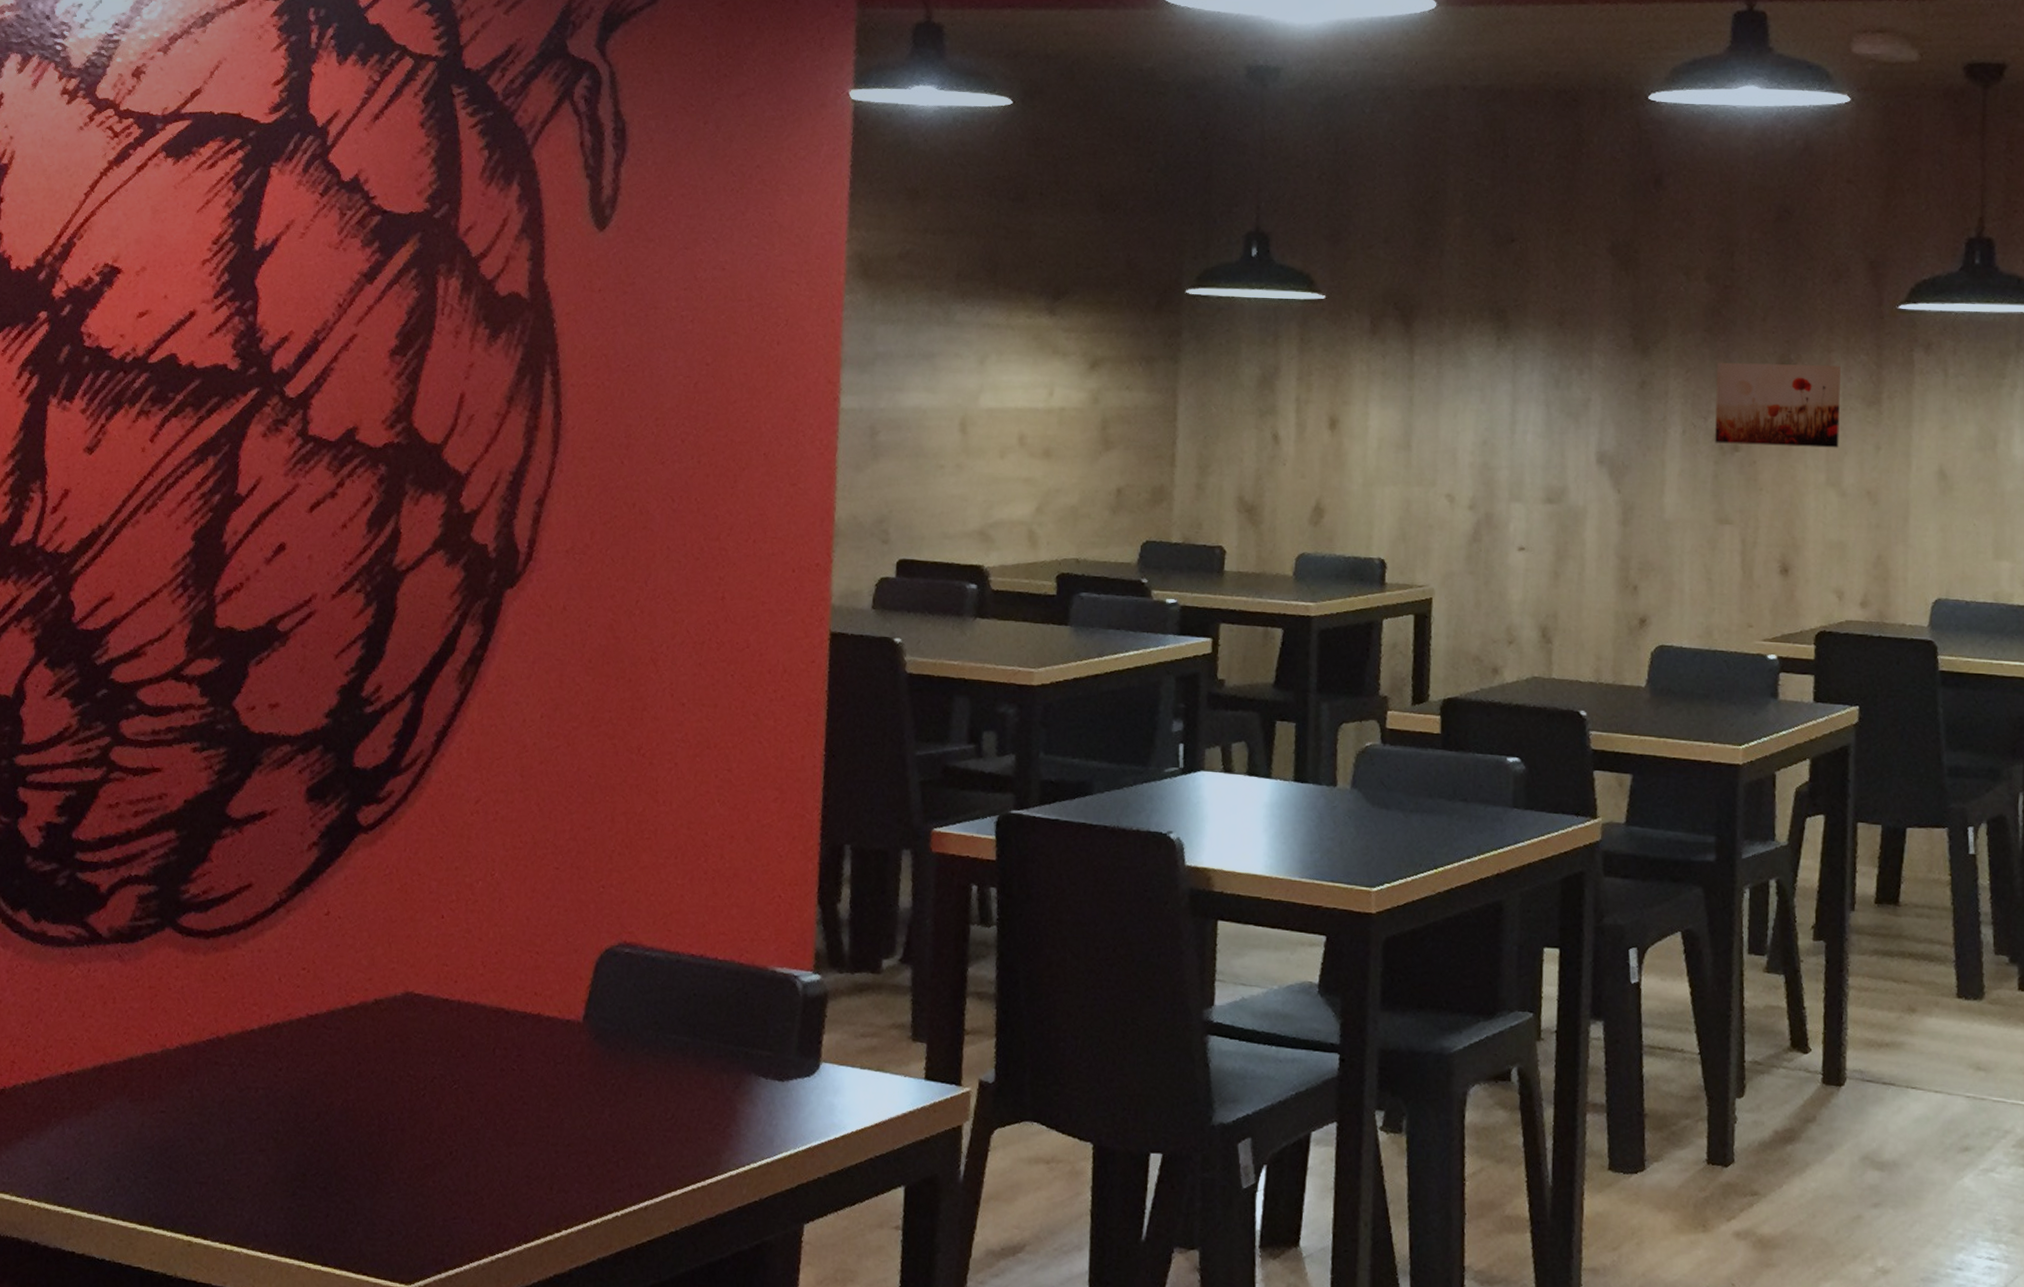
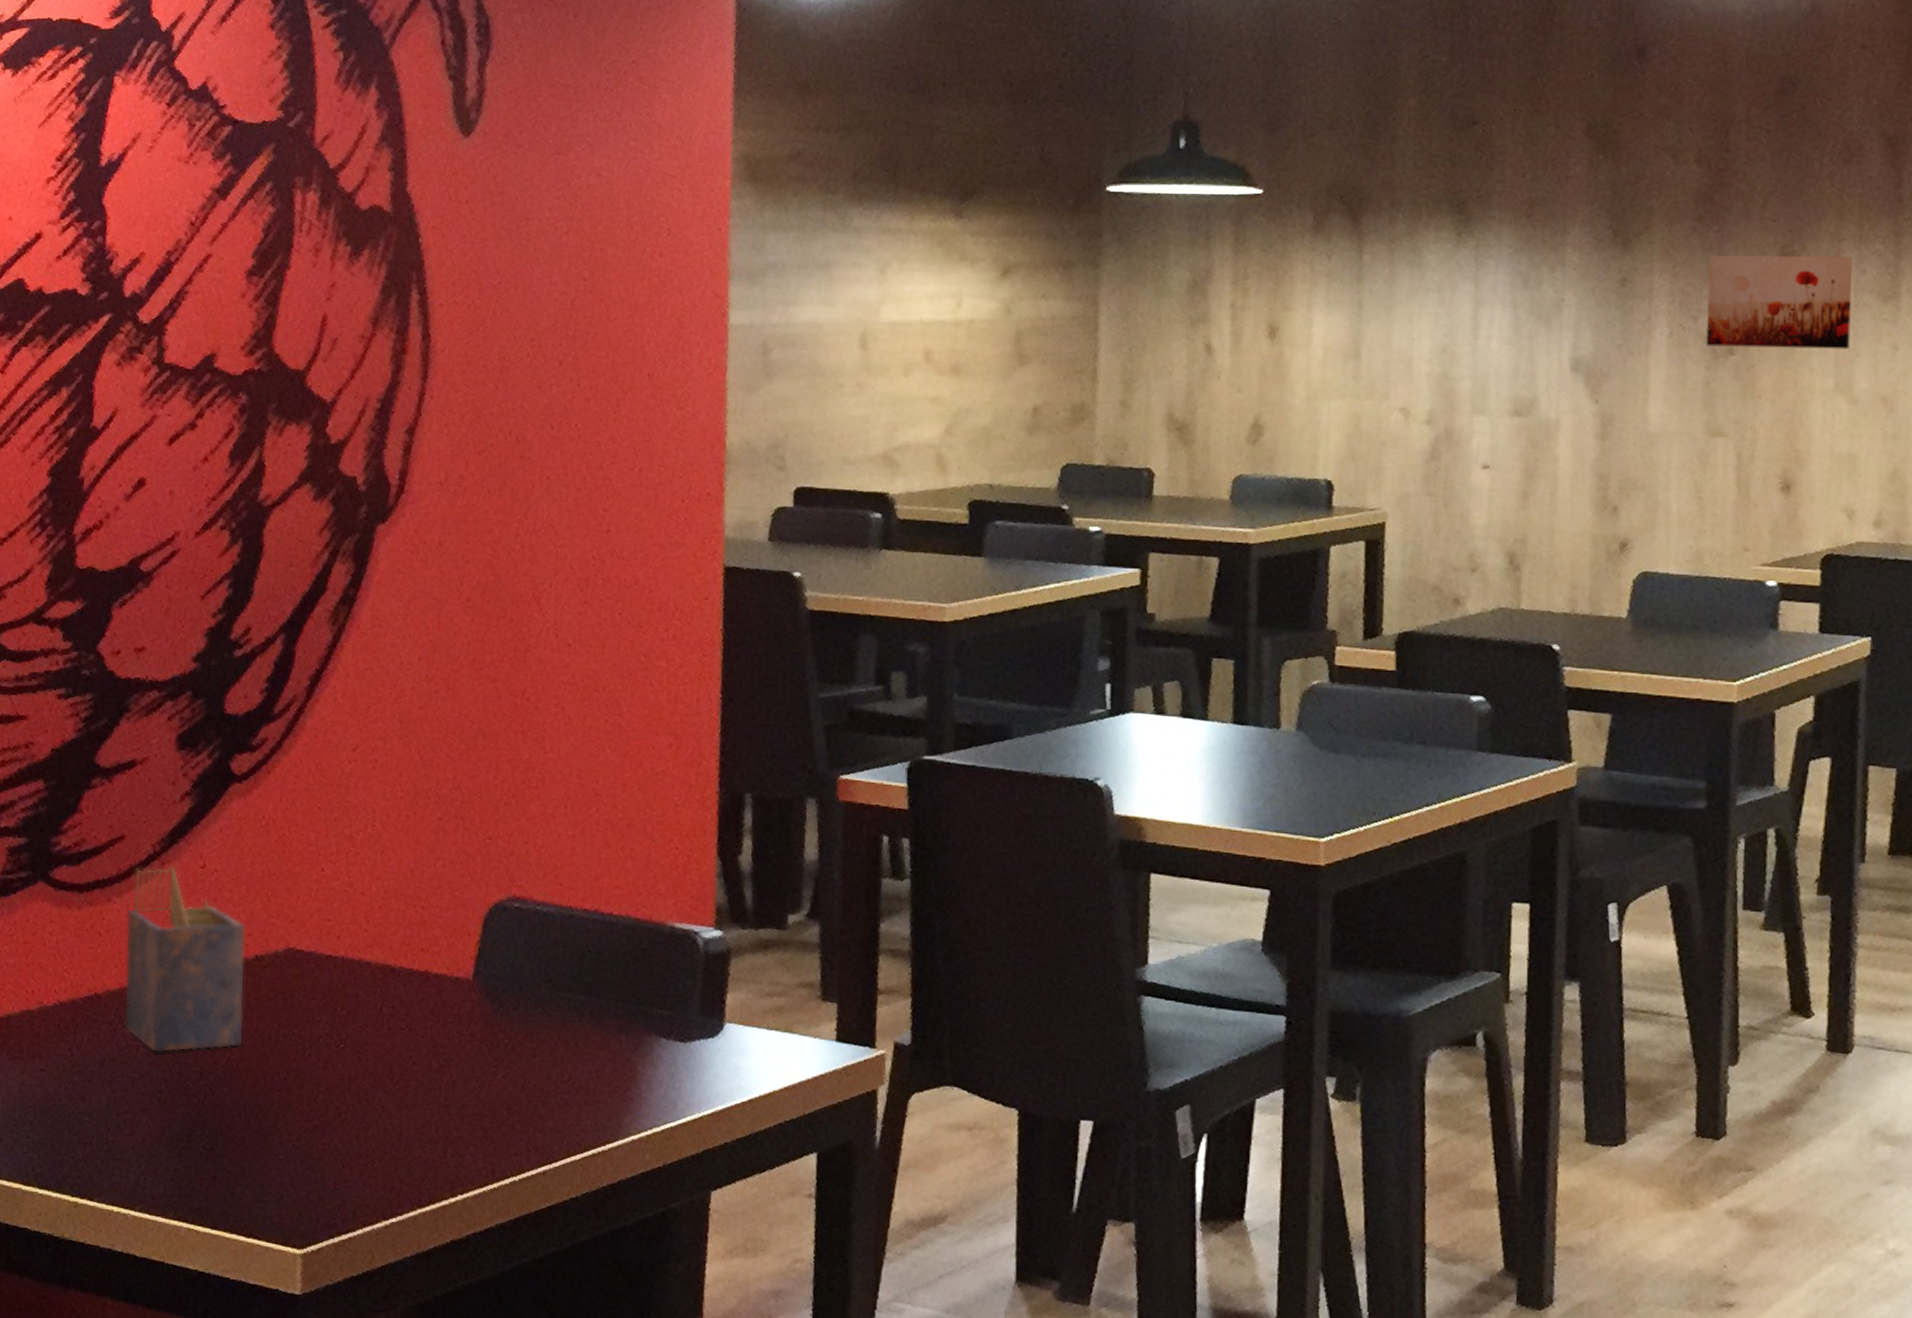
napkin holder: none [244,912,367,1095] -> present [124,865,246,1053]

